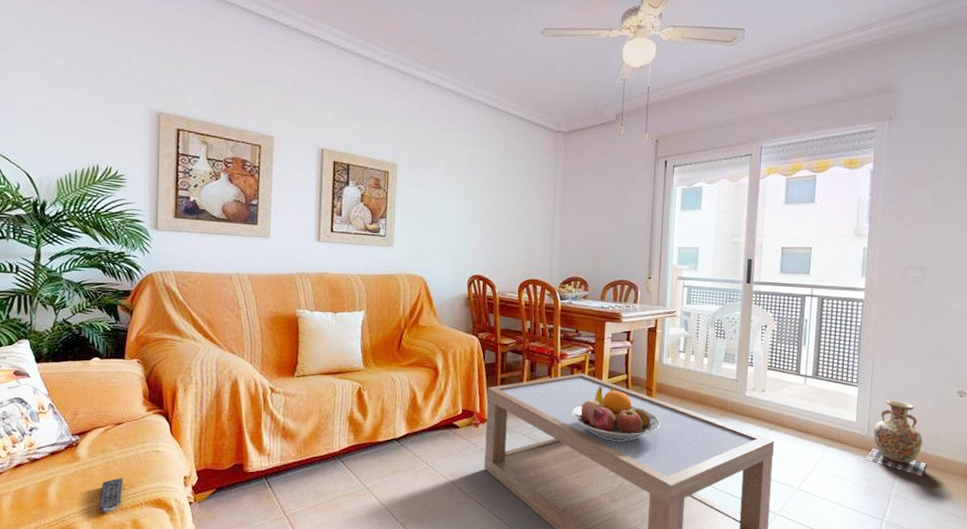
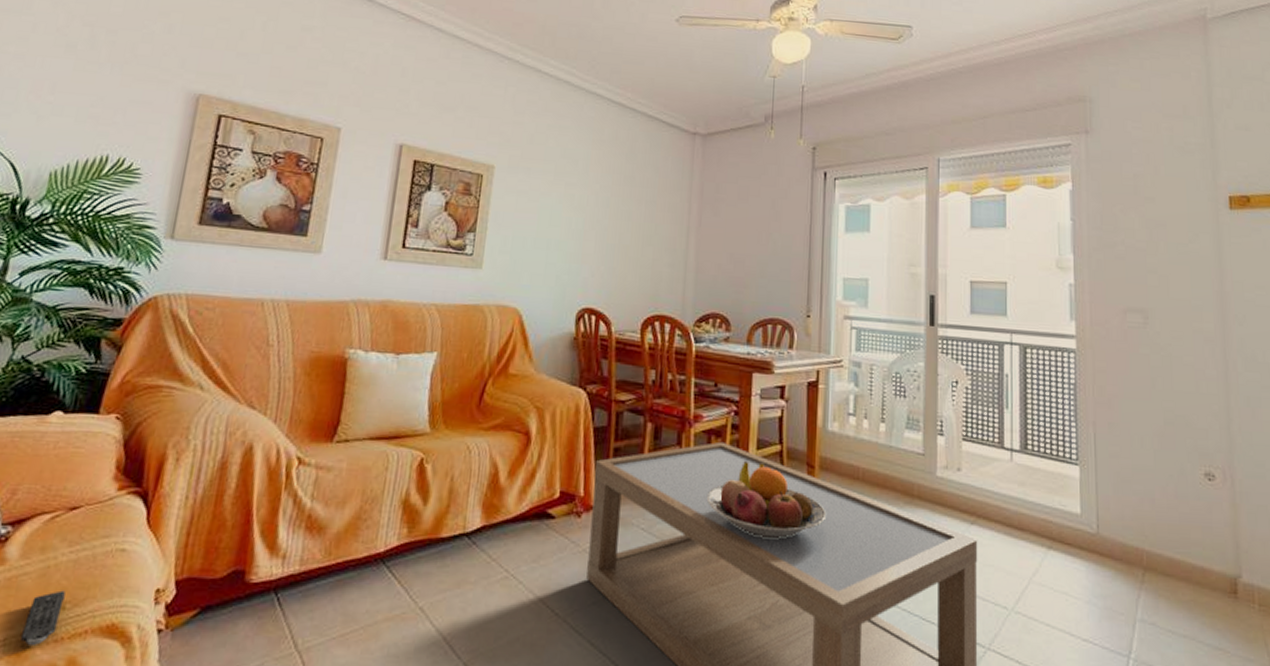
vase: present [866,400,927,476] -> none [1098,483,1178,592]

